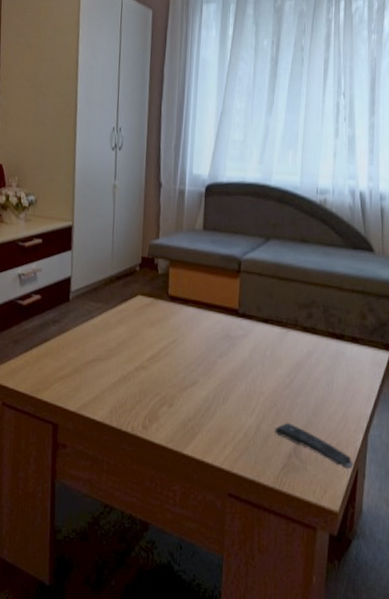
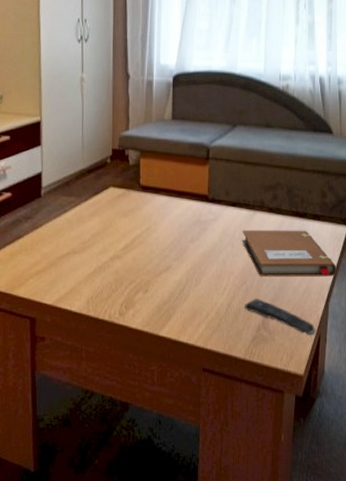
notebook: none [273,348,377,406] -> present [242,230,337,277]

